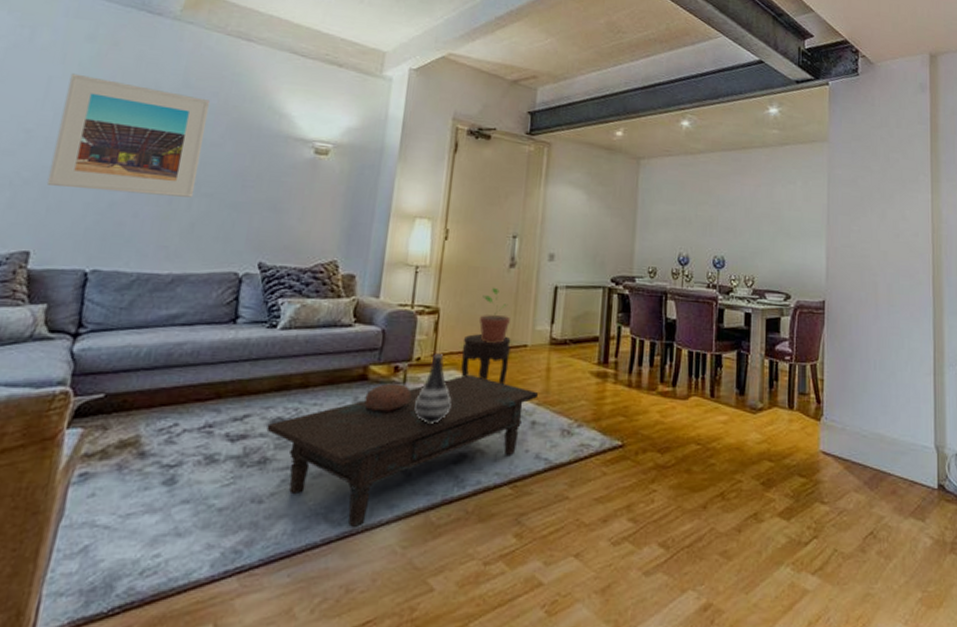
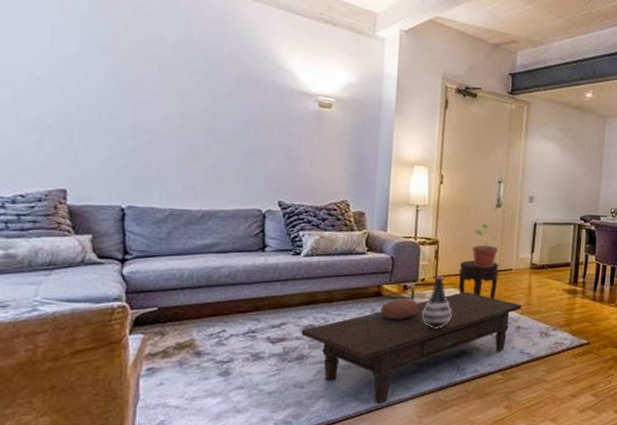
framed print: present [46,73,210,198] -> none [70,23,216,144]

